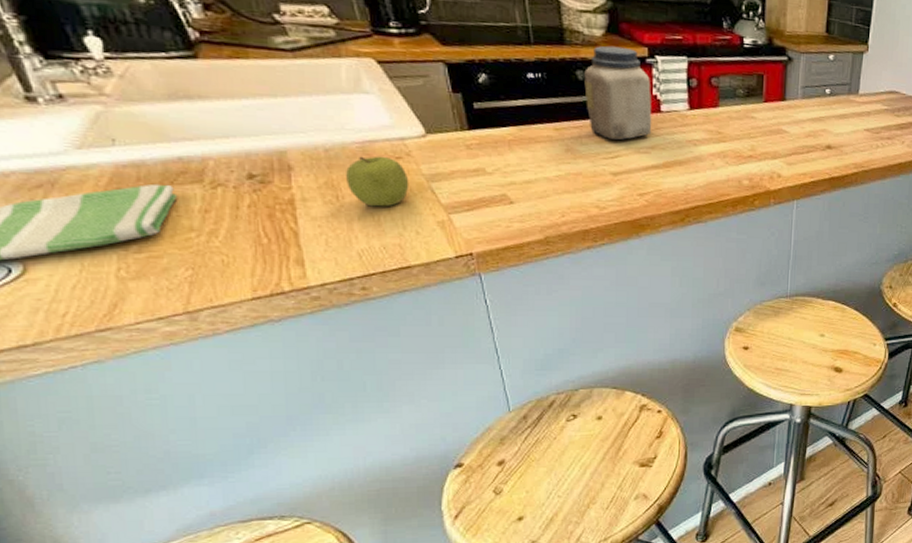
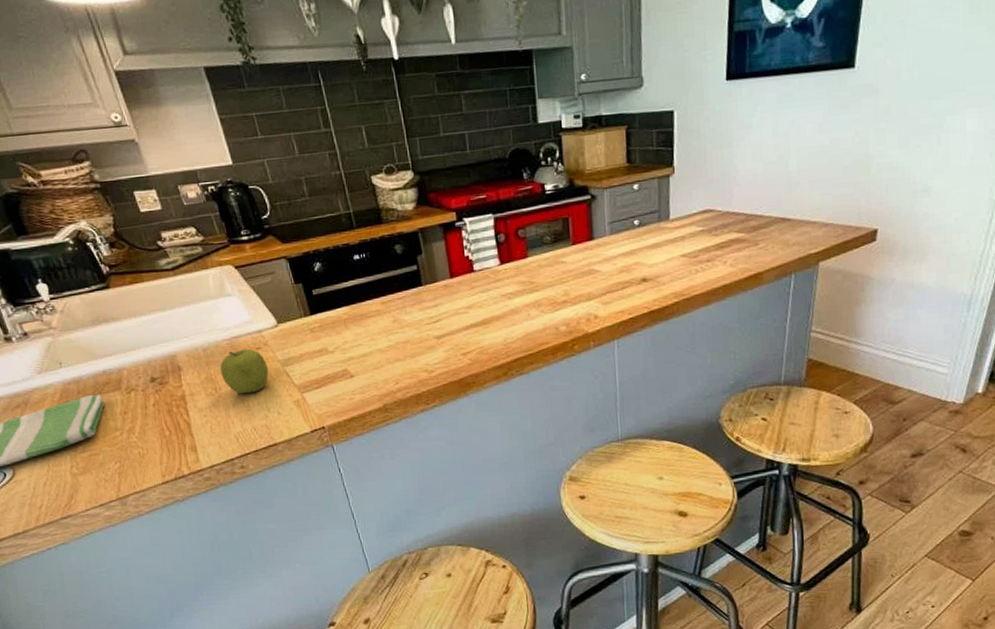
jar: present [584,45,652,140] -> none [402,215,468,305]

